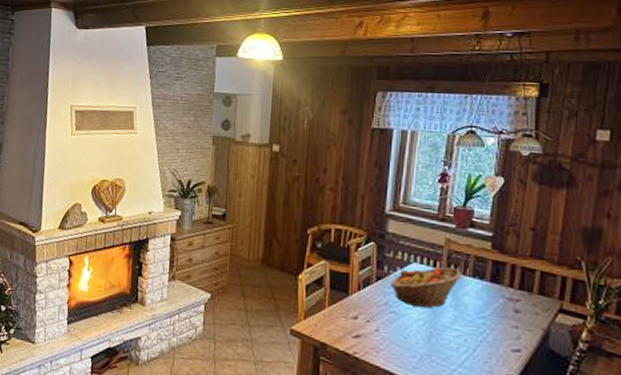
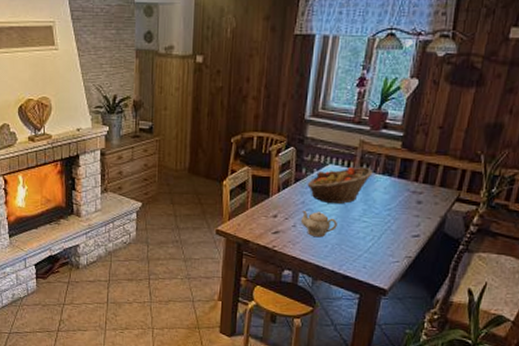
teapot: none [384,312,425,346] -> present [300,210,337,238]

